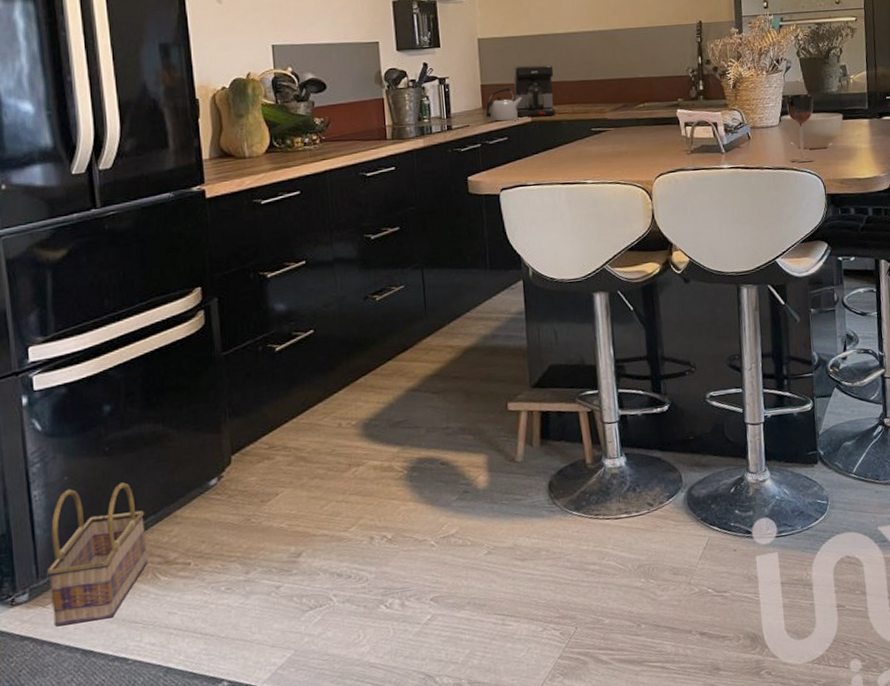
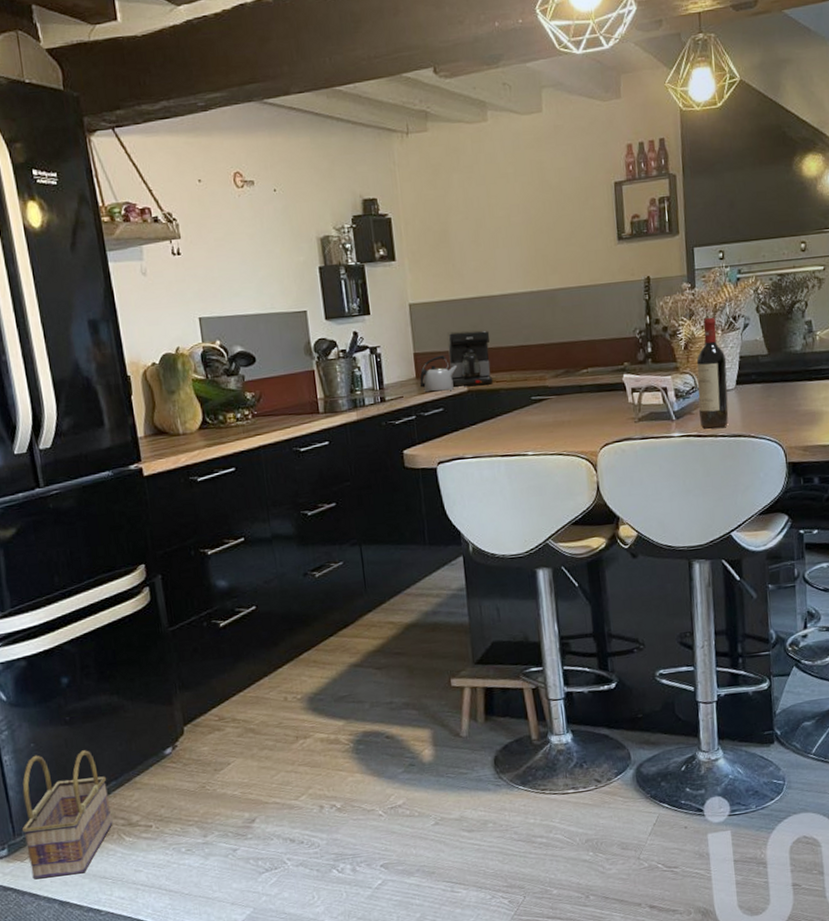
wine bottle: none [744,59,773,162] -> present [696,317,729,429]
bowl: present [779,112,843,150] -> none [736,373,808,415]
wineglass: present [785,94,815,163] -> none [743,354,775,429]

